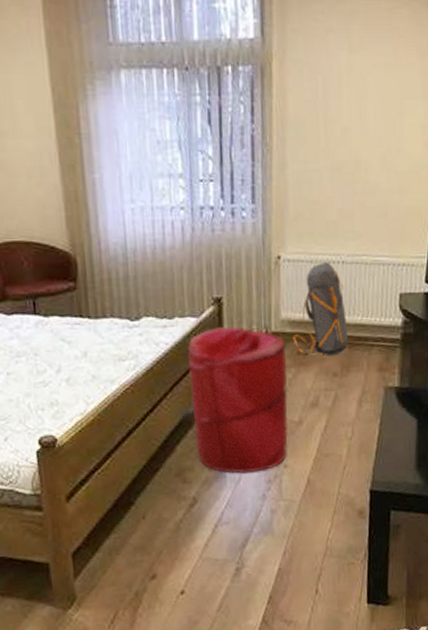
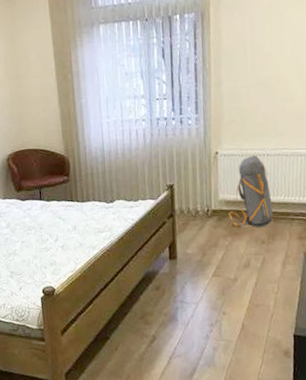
laundry hamper: present [188,327,289,474] -> none [148,206,226,318]

